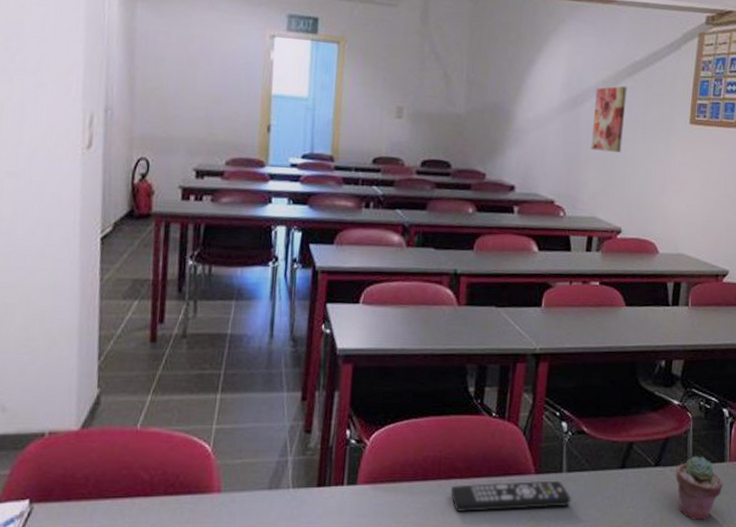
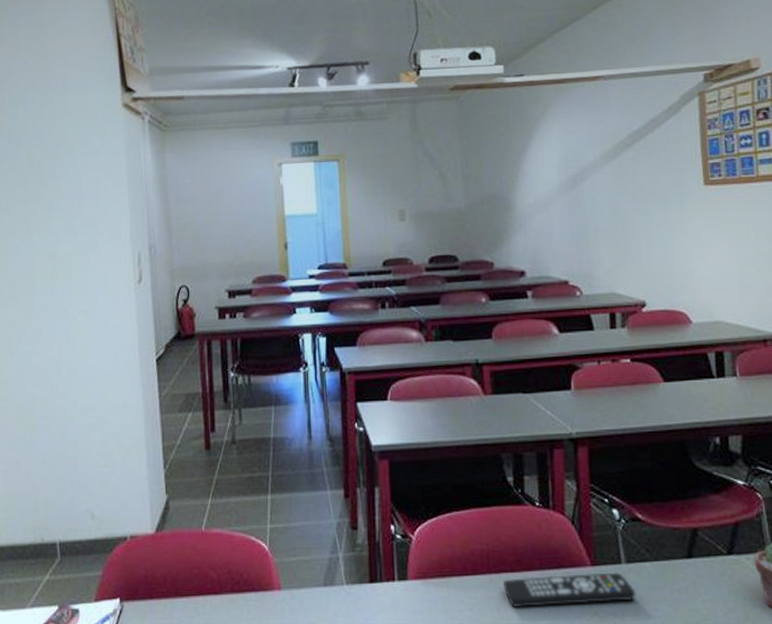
wall art: present [590,86,627,153] -> none [595,157,632,226]

